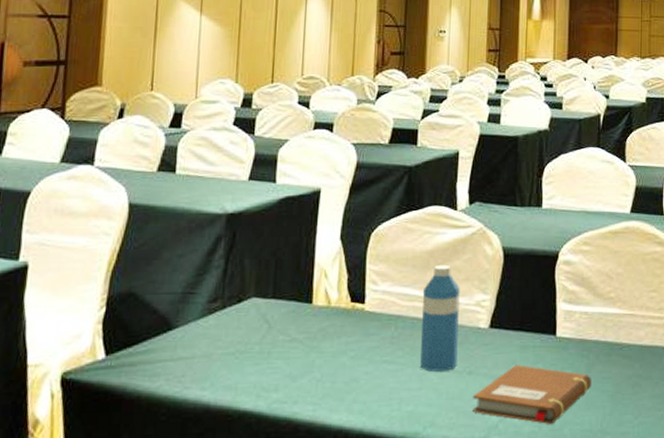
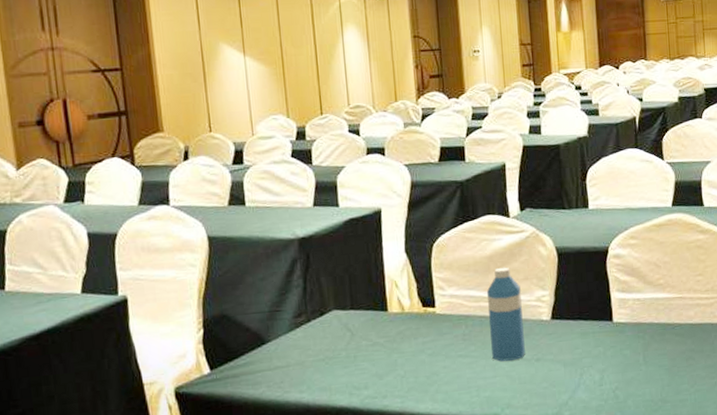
notebook: present [472,365,591,424] -> none [543,349,649,398]

